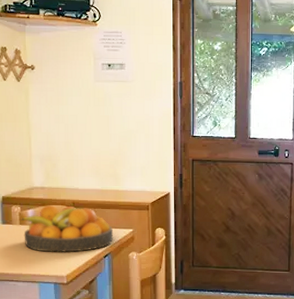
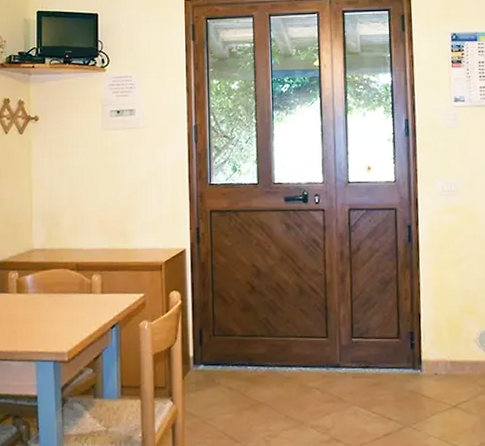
fruit bowl: present [21,205,114,252] -> none [18,269,122,324]

